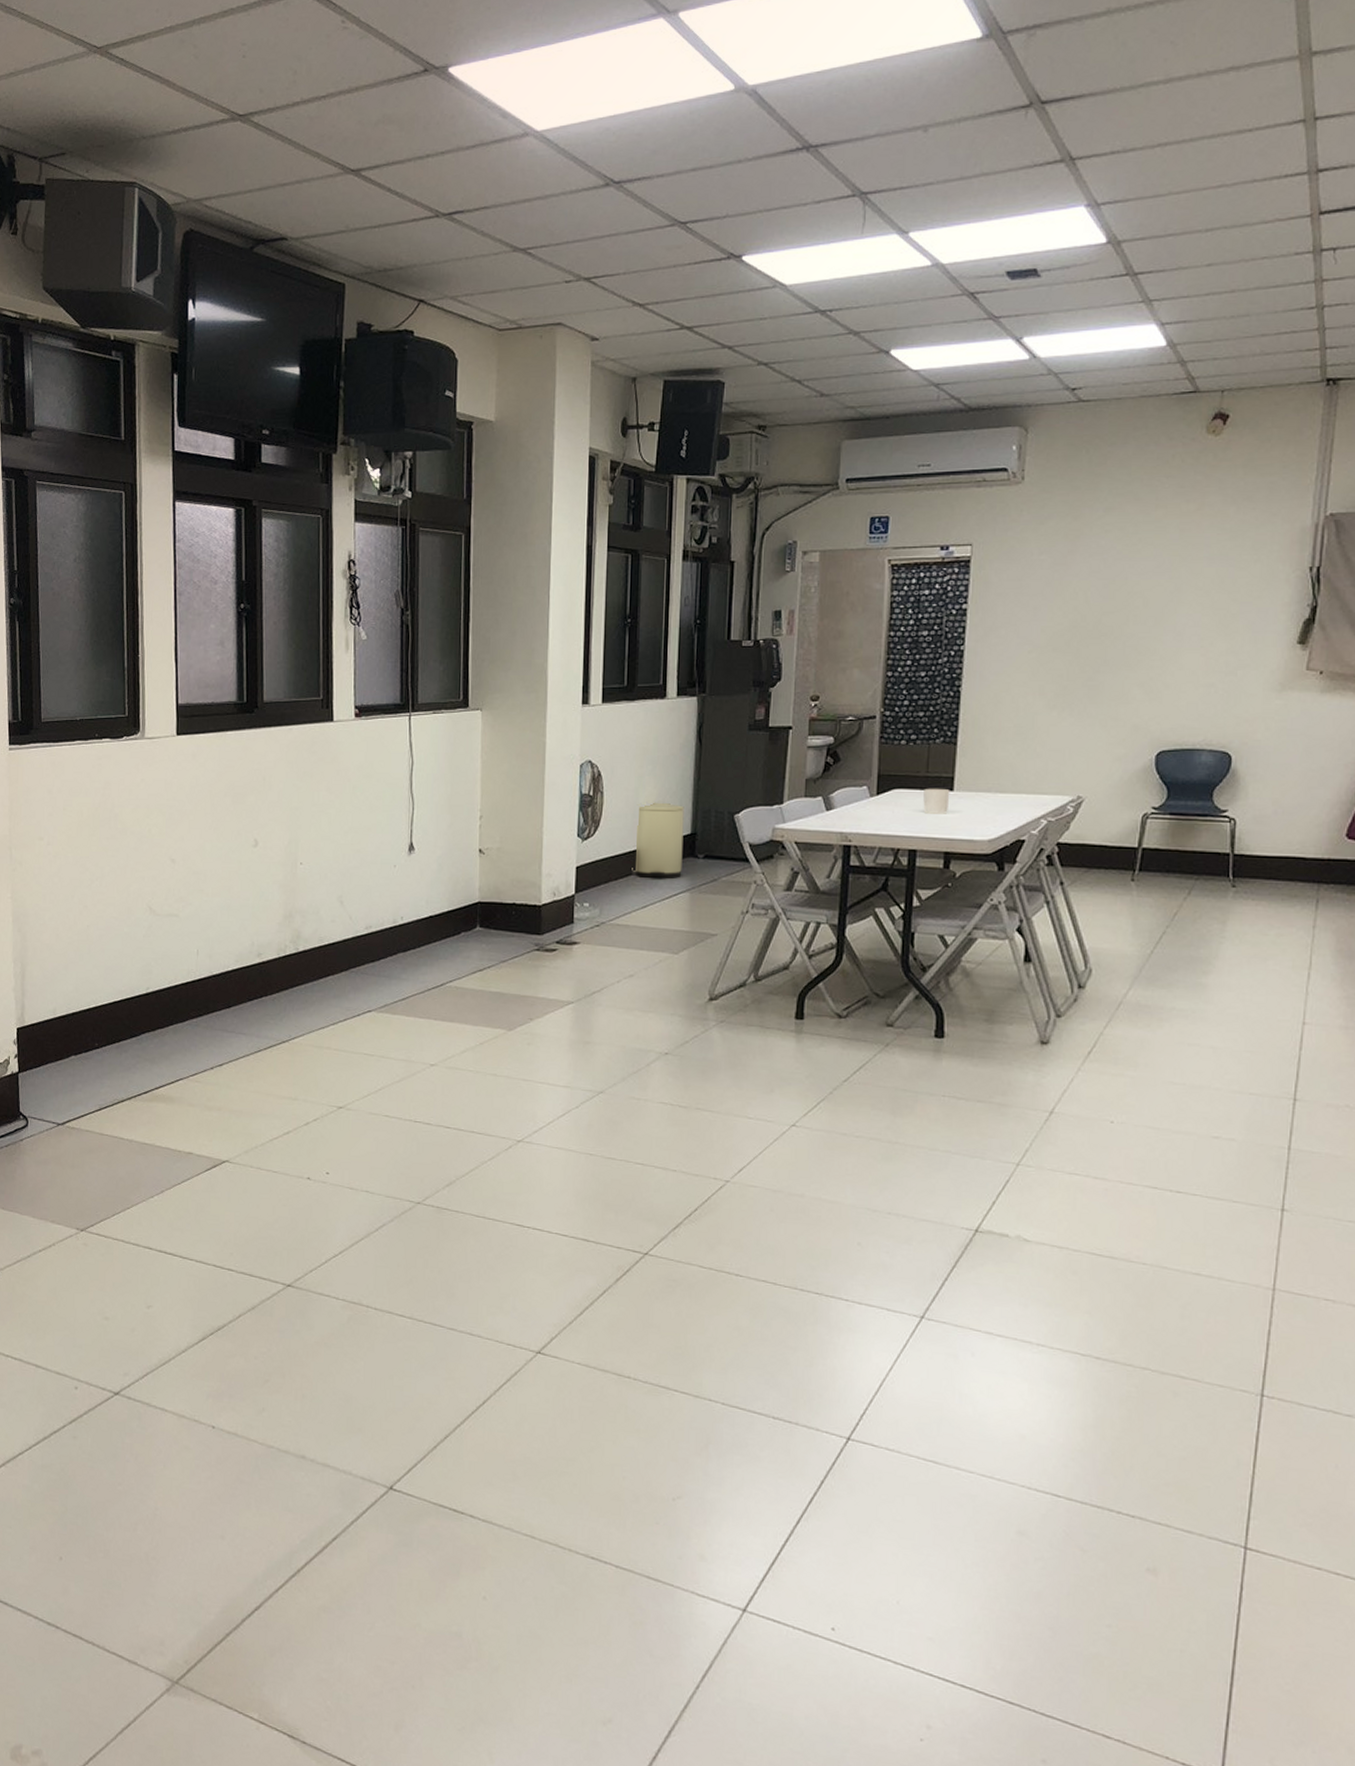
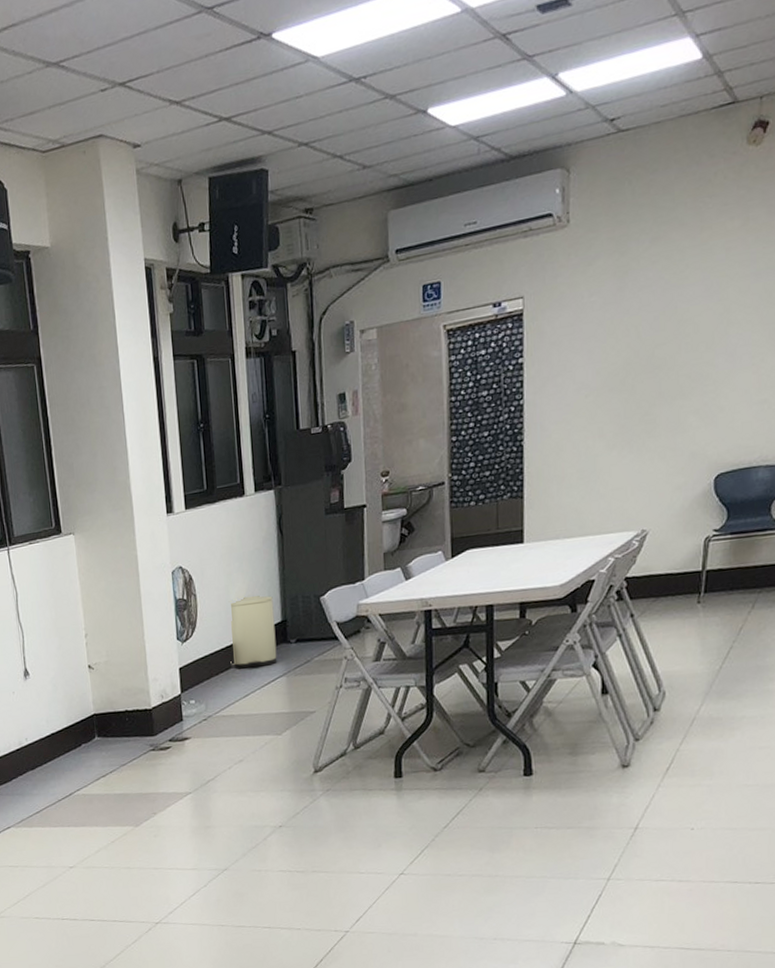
mug: present [923,788,950,814] -> none [495,541,521,569]

